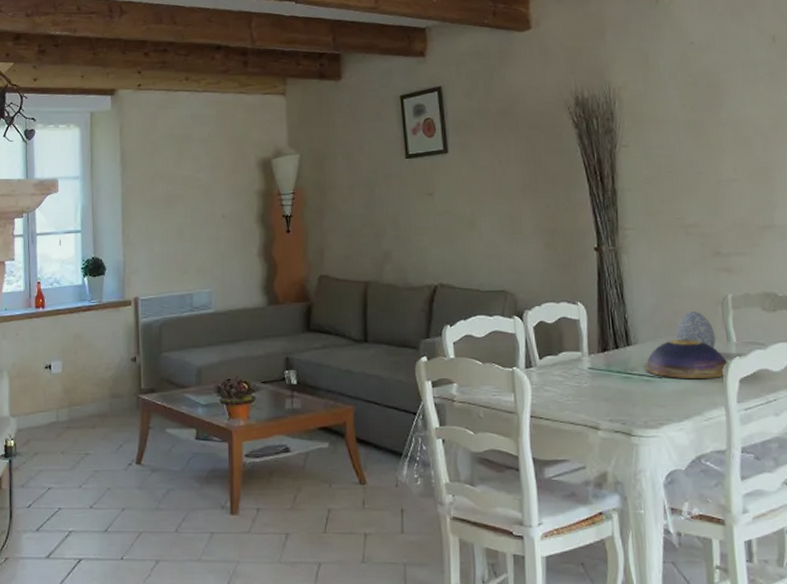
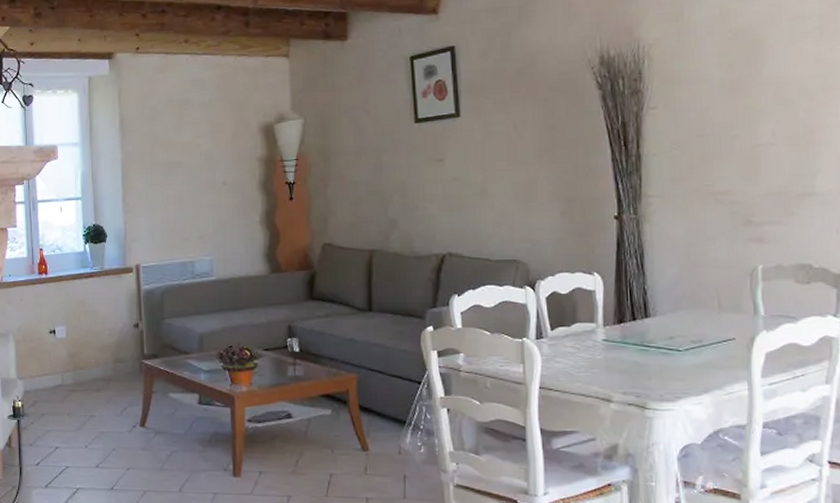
decorative bowl: present [645,338,729,378] -> none [664,311,755,352]
decorative egg: present [676,310,716,349] -> none [698,282,742,322]

